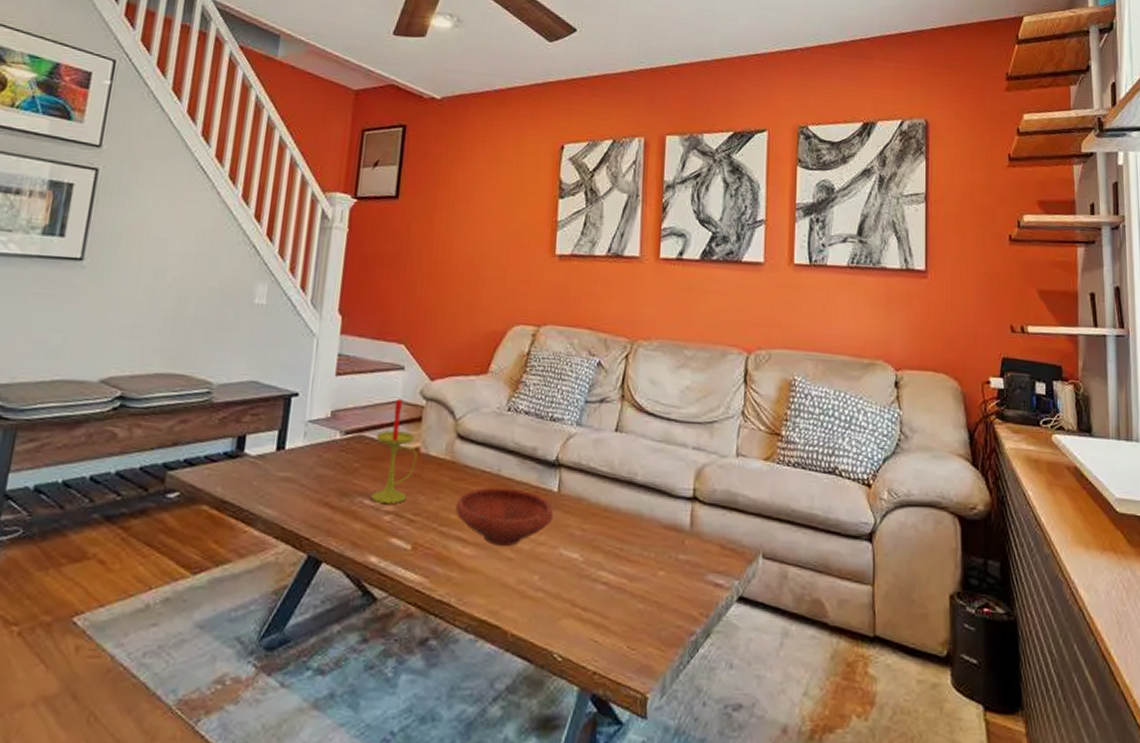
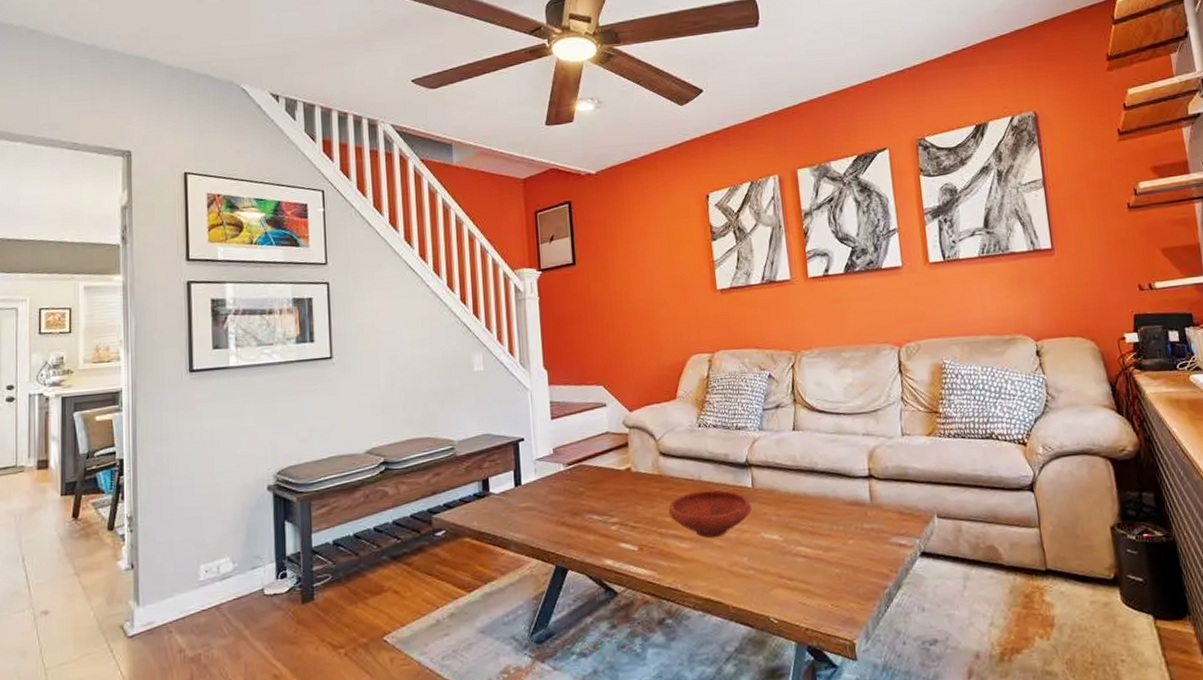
candle: present [371,398,418,504] -> none [593,430,630,517]

